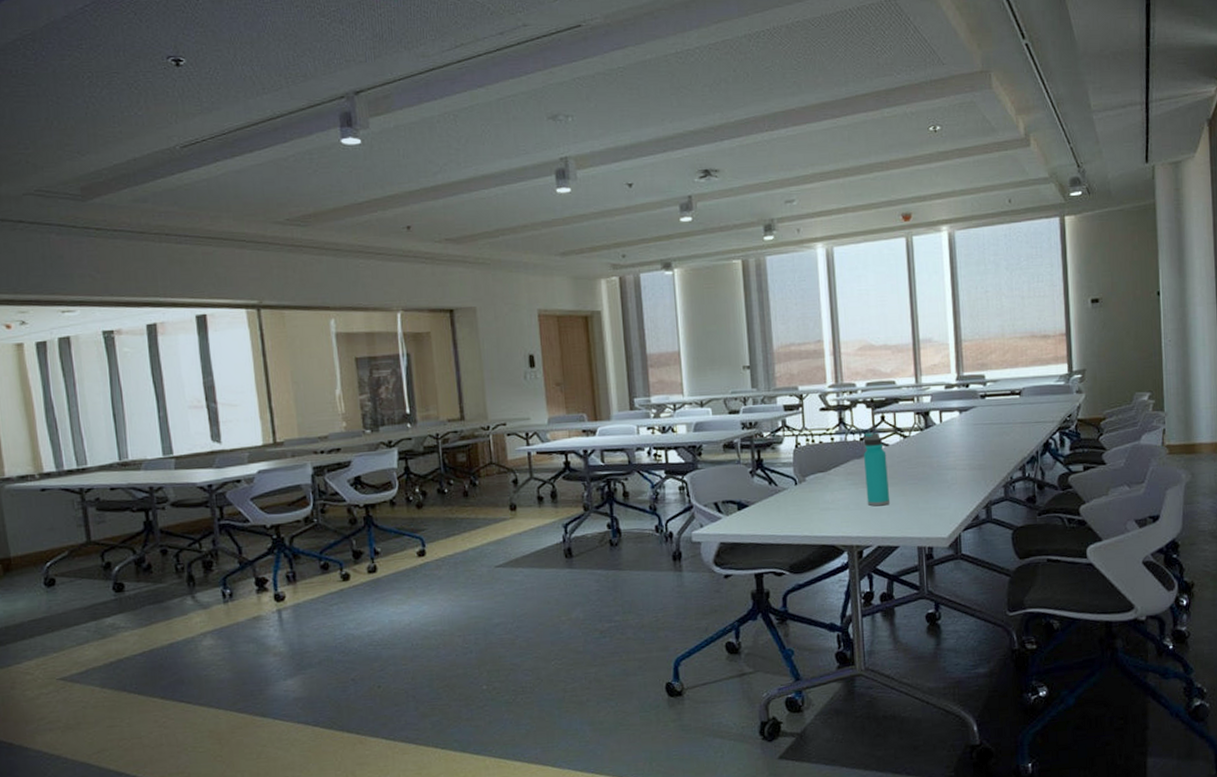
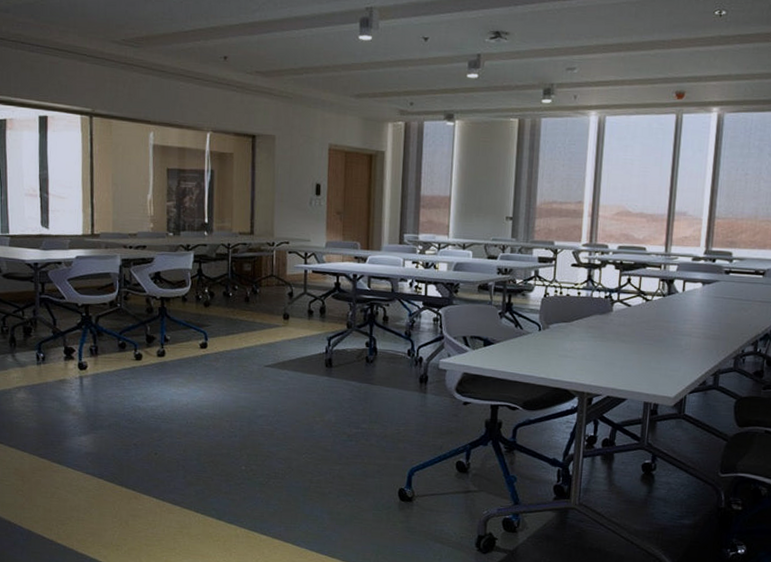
water bottle: present [863,431,891,507] -> none [603,291,628,360]

